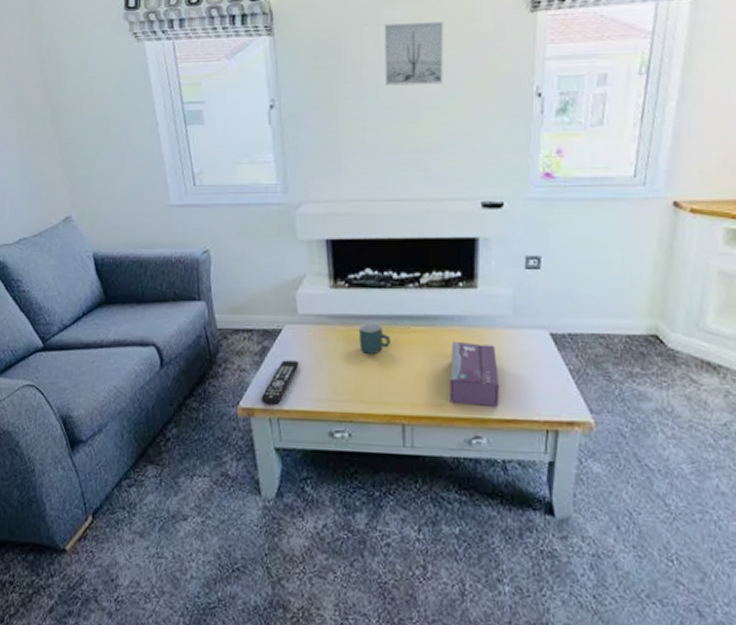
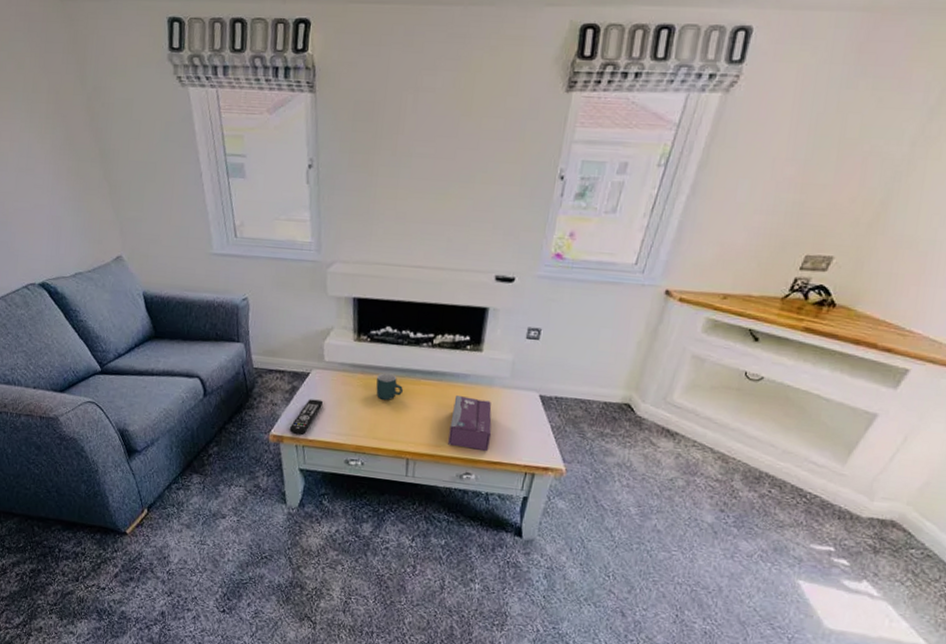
wall art: present [384,22,443,86] -> none [419,91,481,159]

